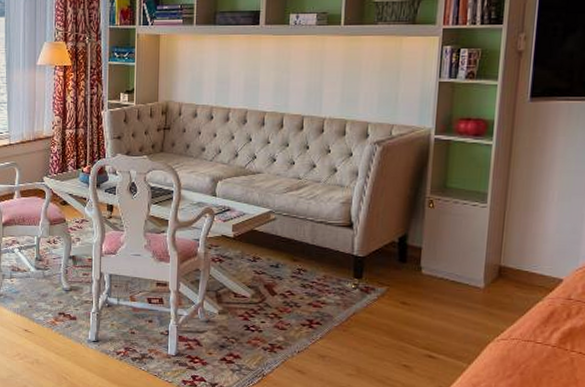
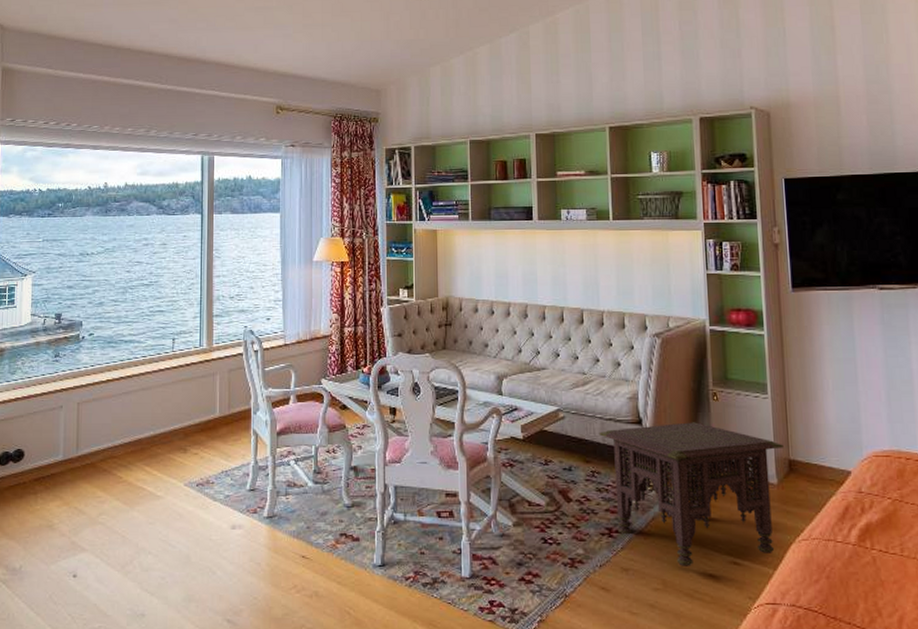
side table: none [308,227,496,357] -> present [599,422,784,566]

